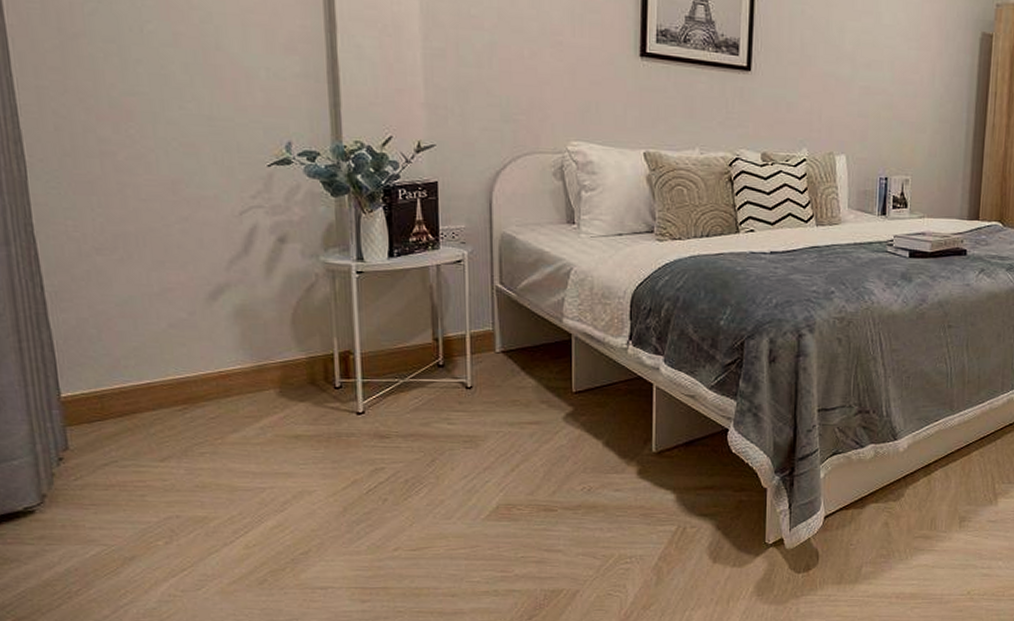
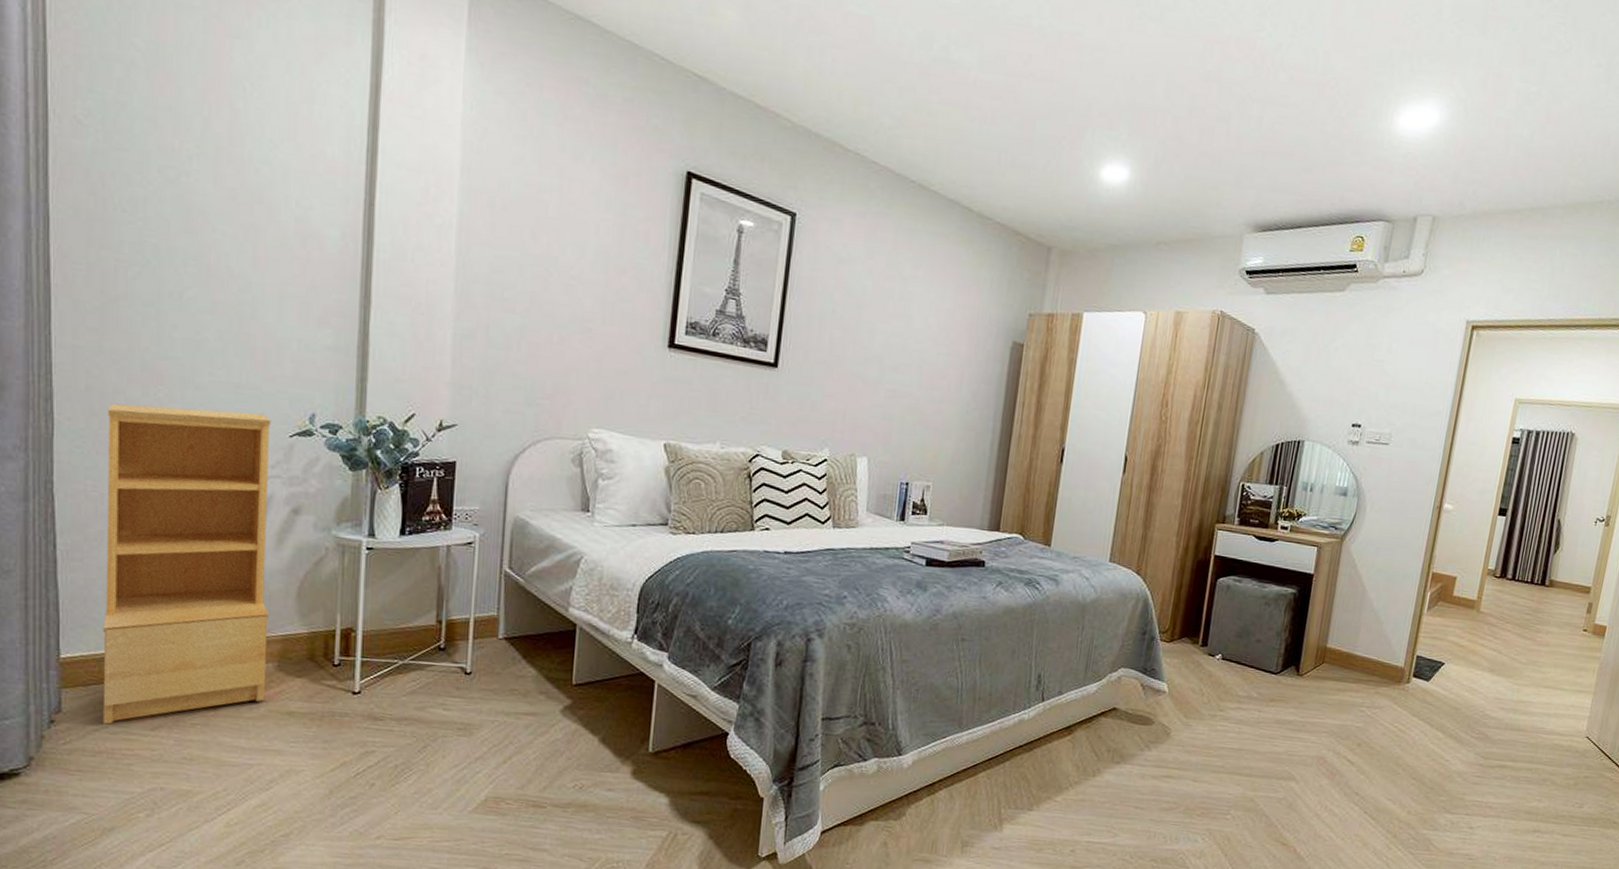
bookshelf: none [79,142,270,458] -> present [102,403,271,724]

